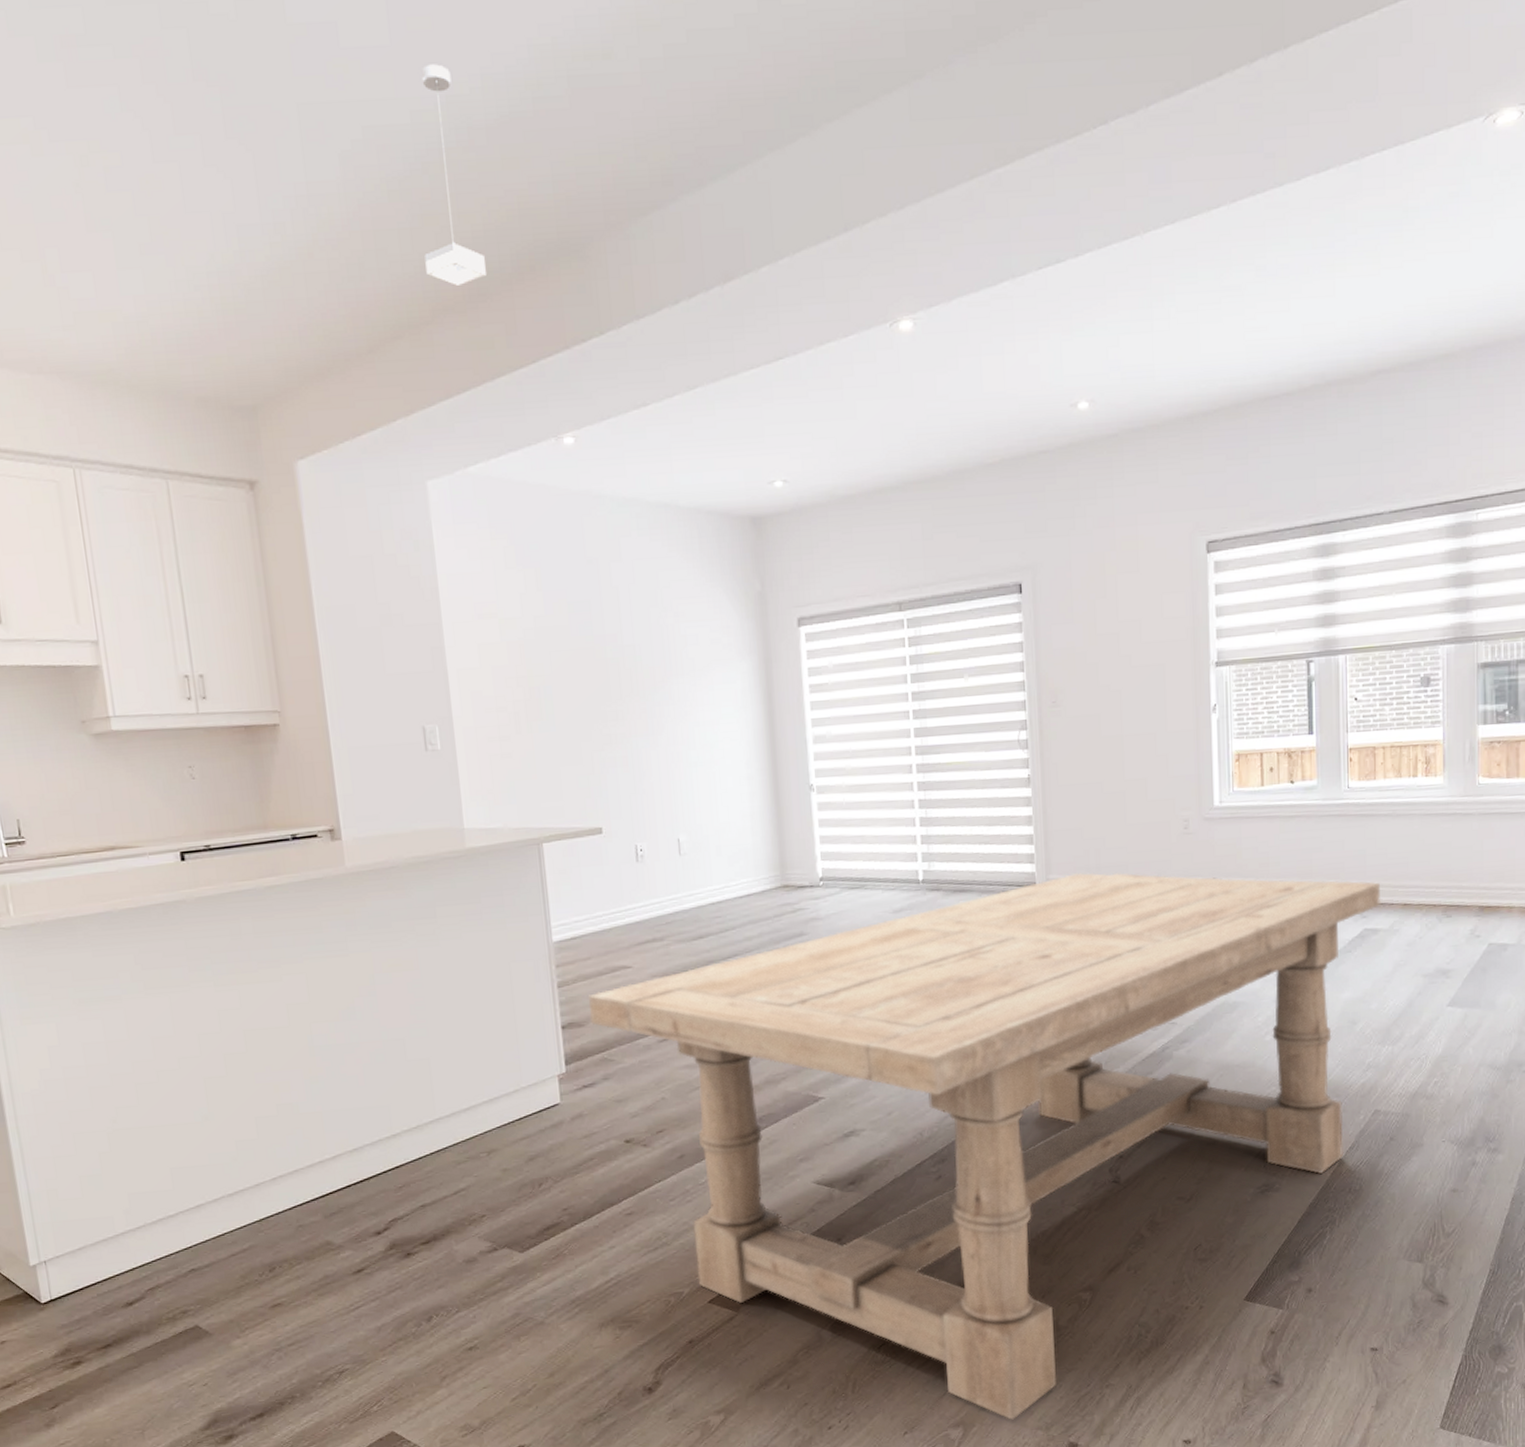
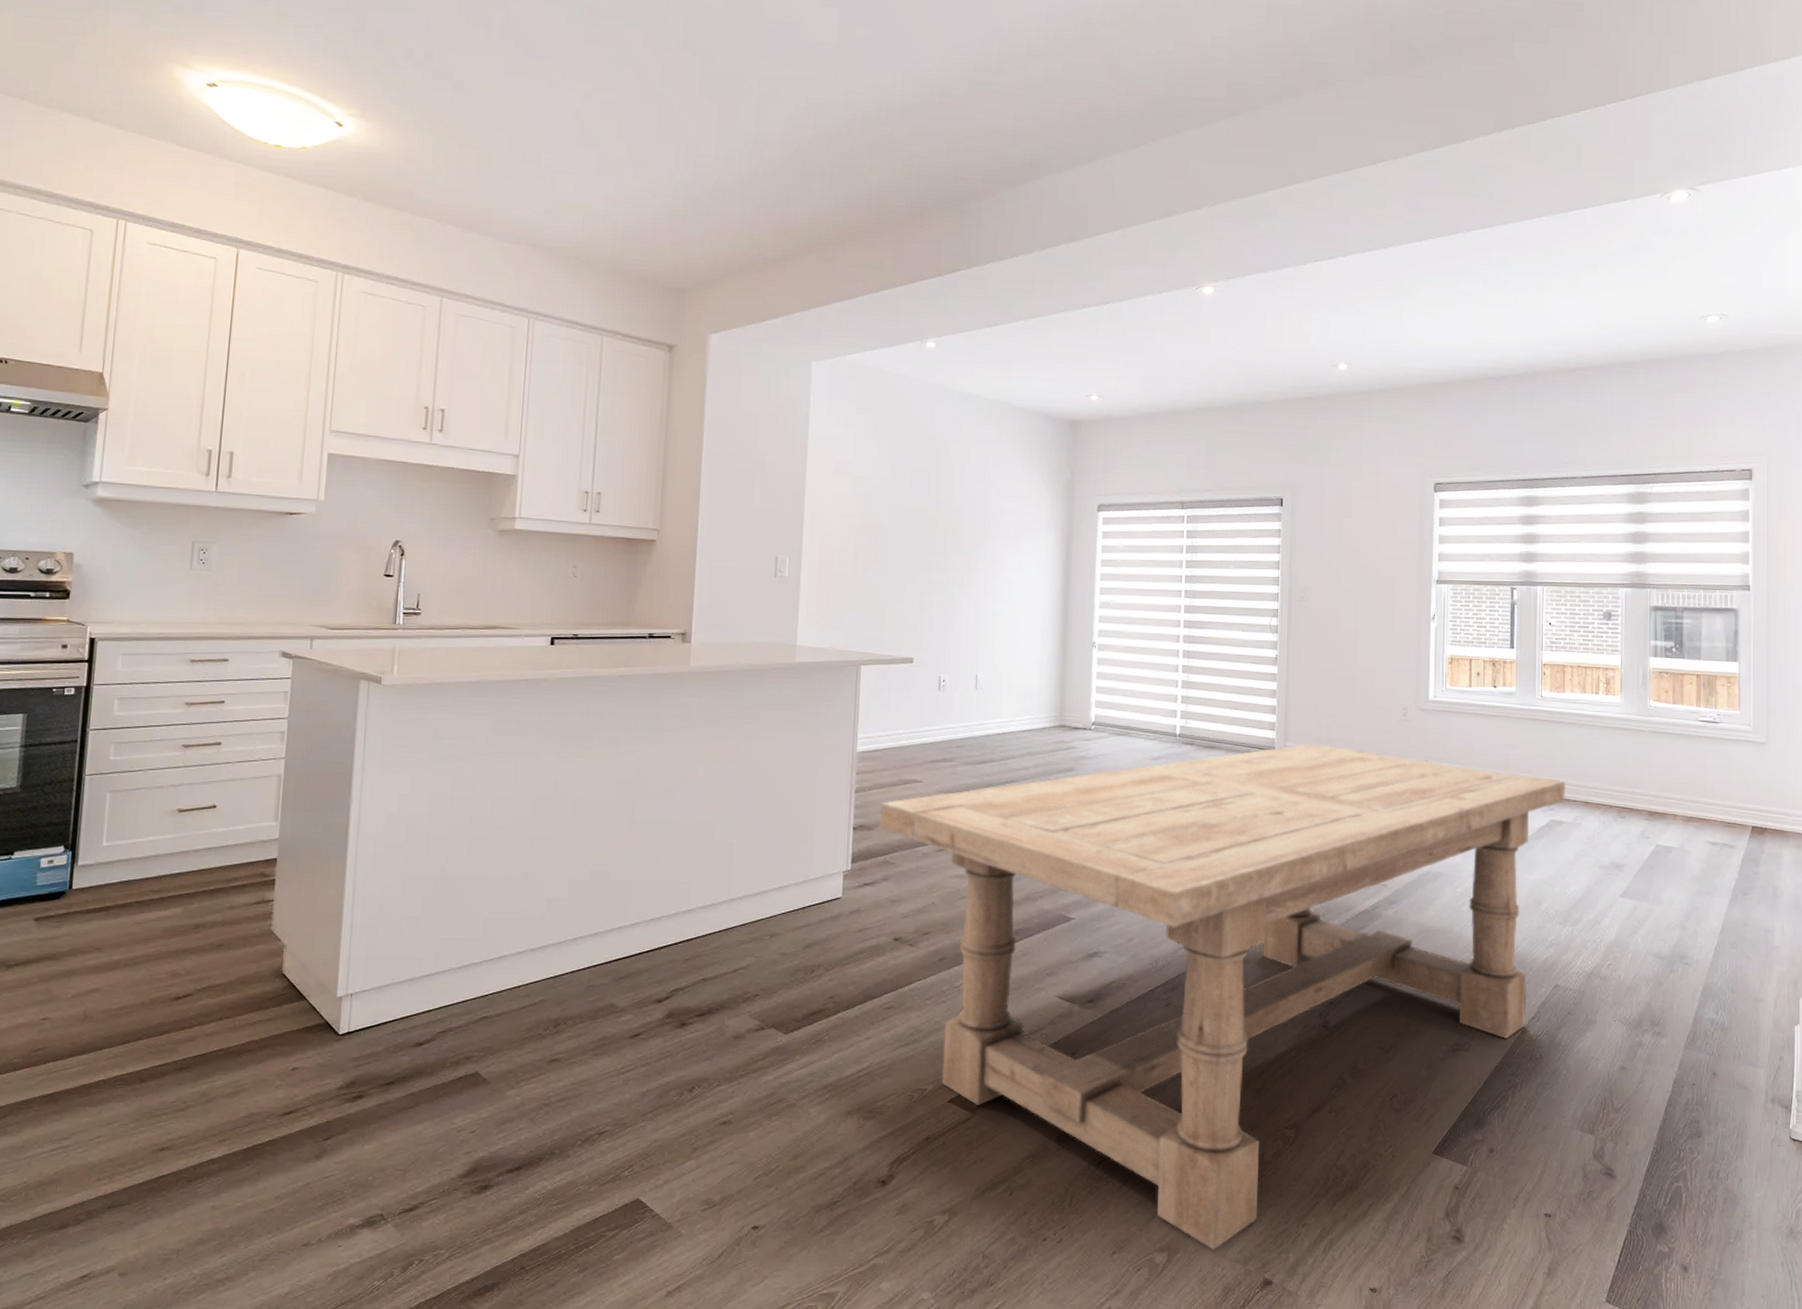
pendant lamp: present [421,64,486,287] -> none [838,61,885,220]

